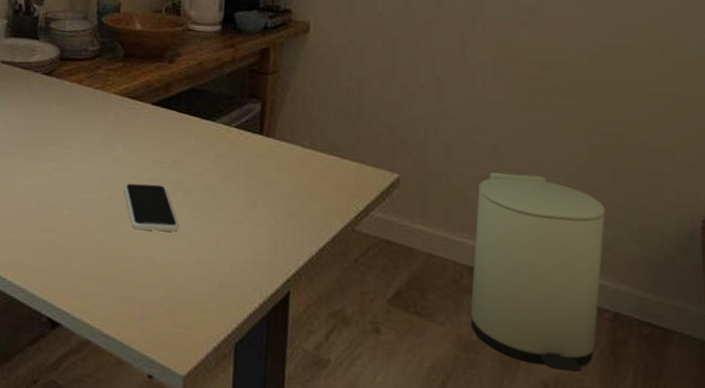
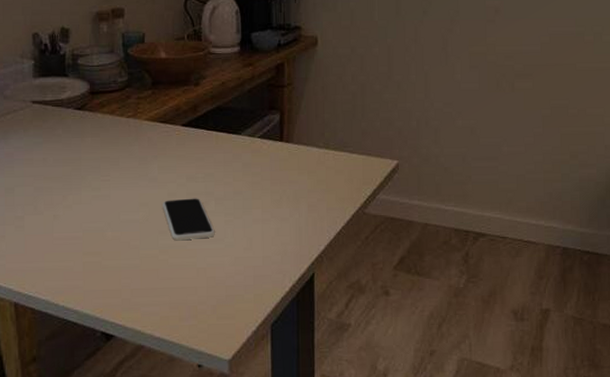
pedal bin: present [471,172,605,372] -> none [458,147,556,299]

